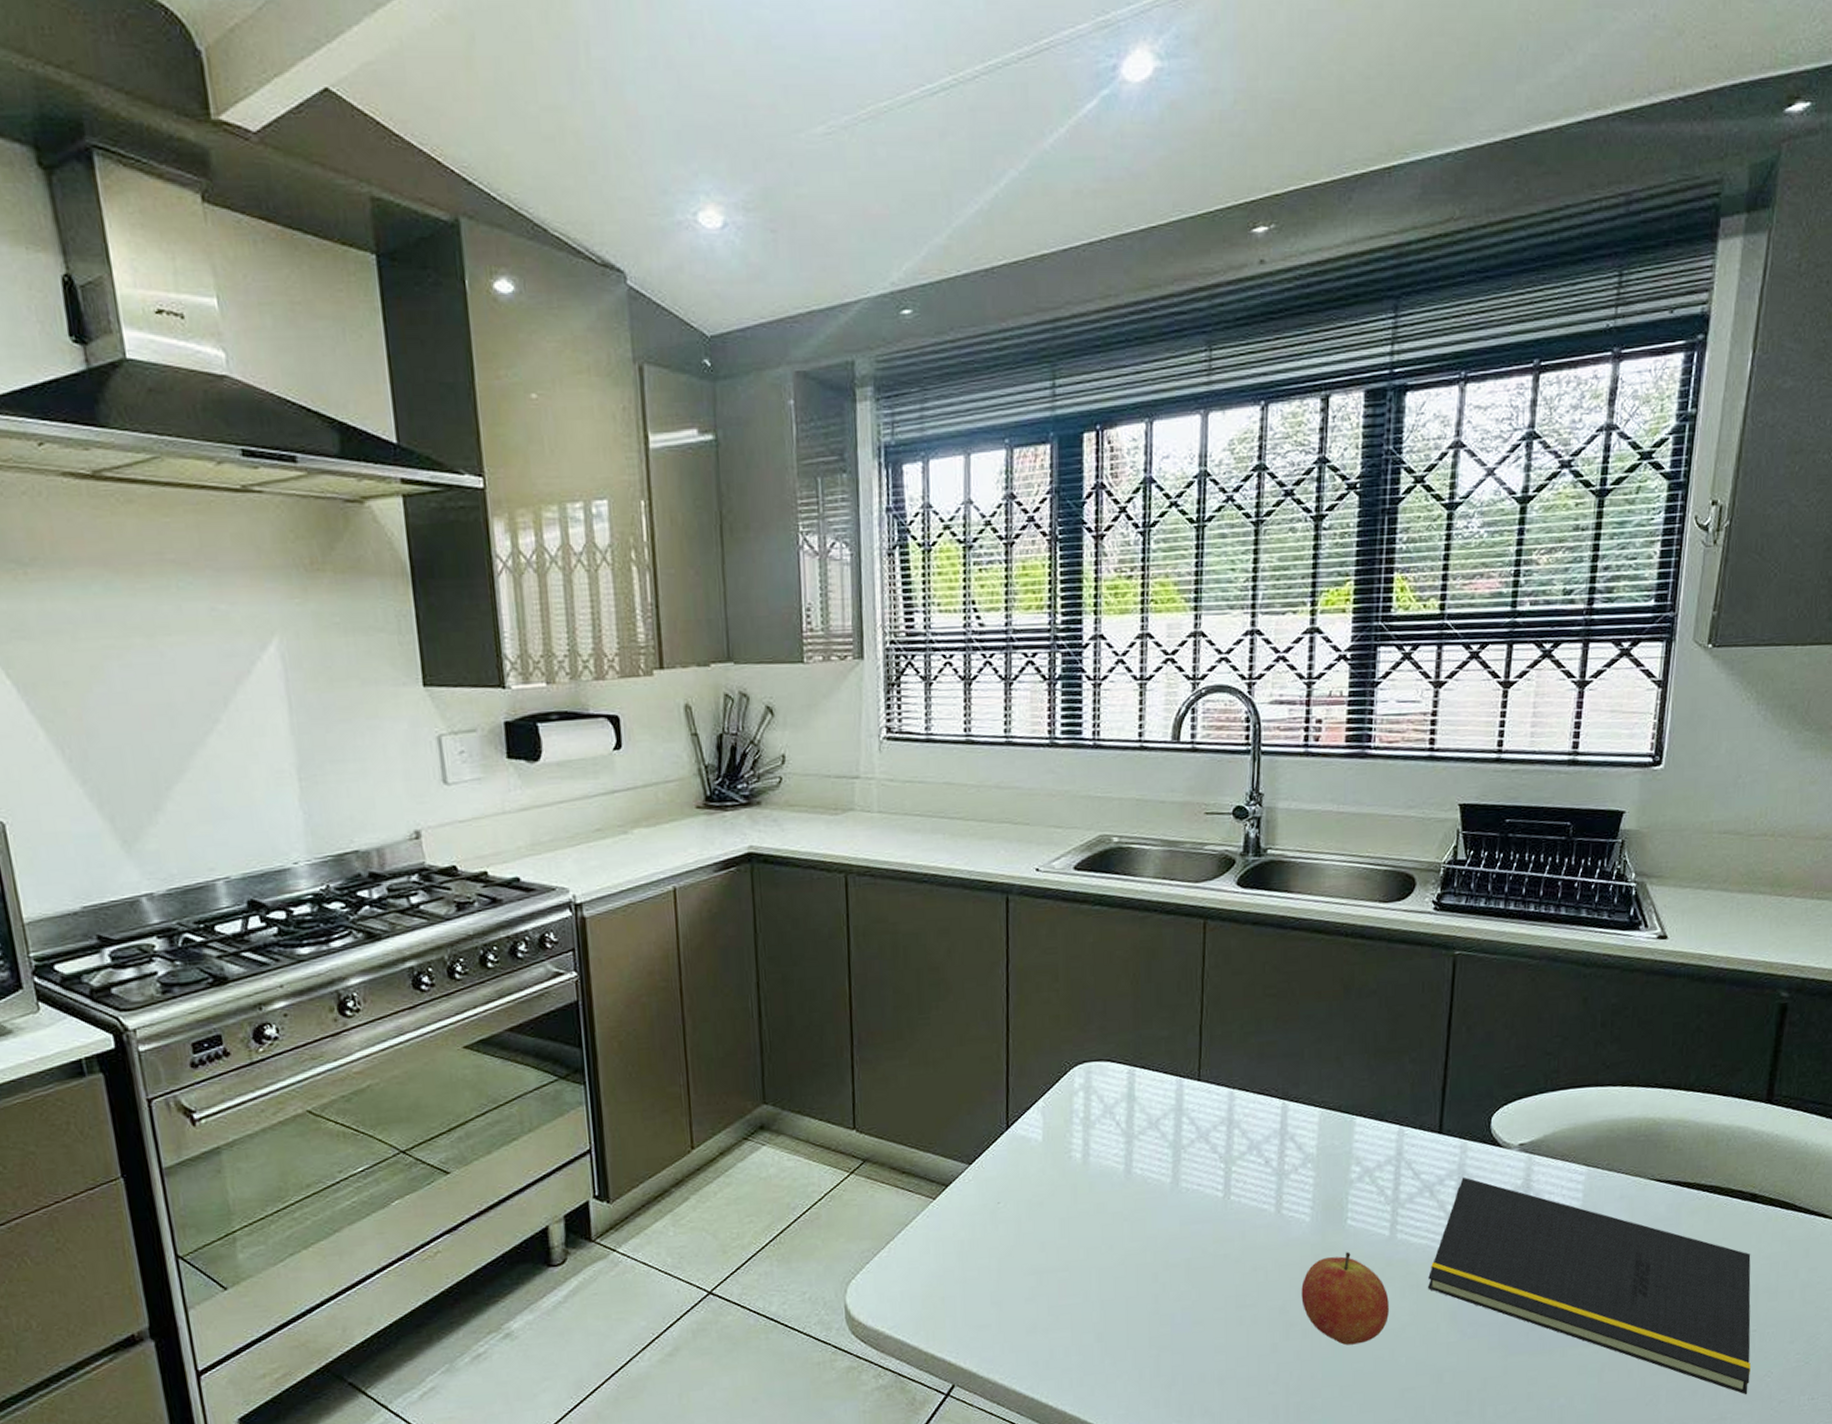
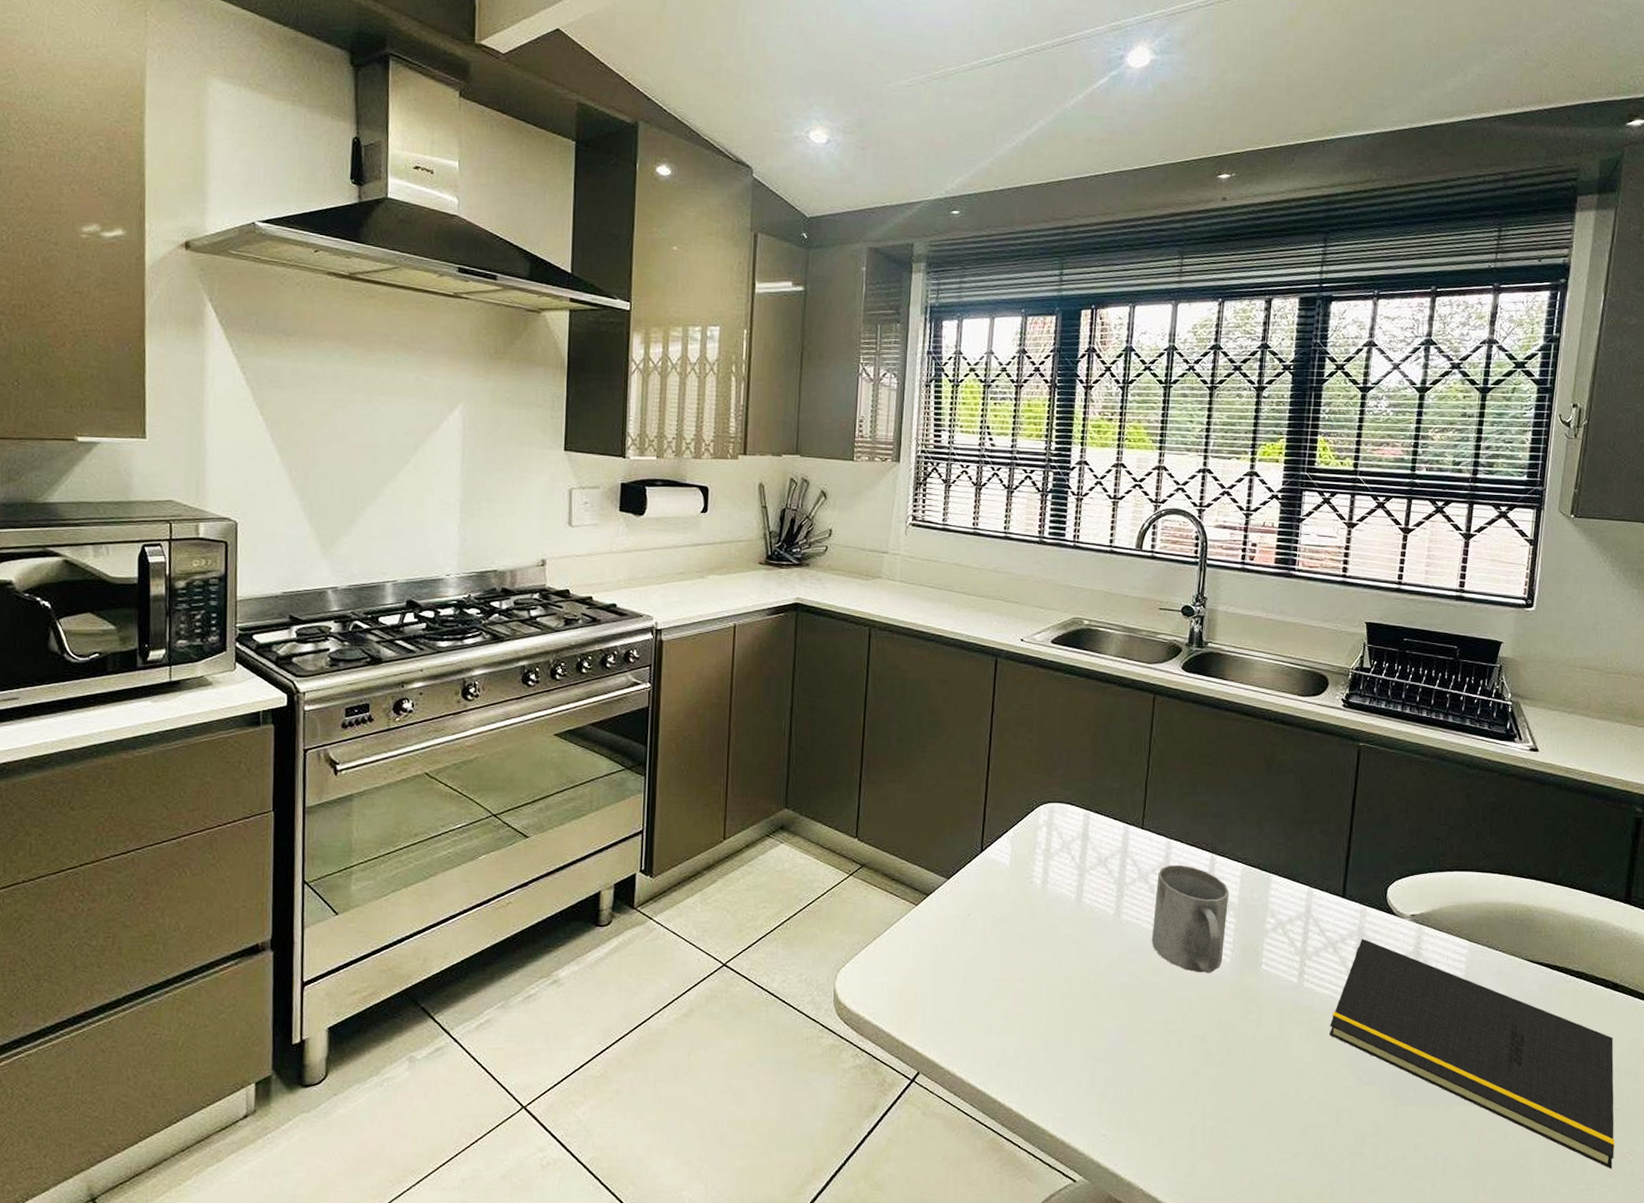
mug: none [1216,1117,1305,1238] -> present [1151,864,1229,973]
fruit: present [1301,1251,1389,1346] -> none [1220,993,1295,1078]

